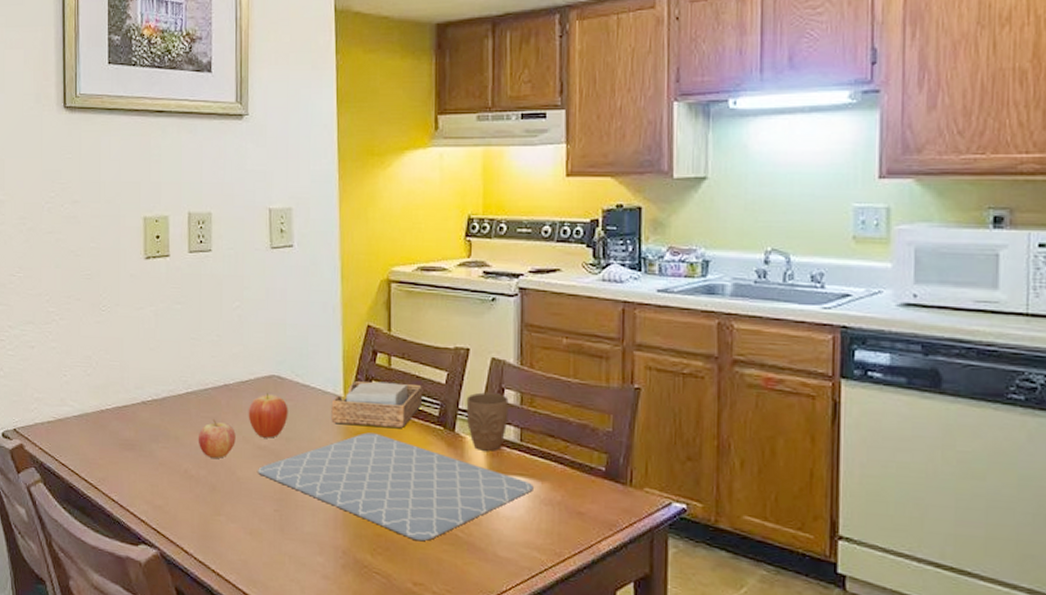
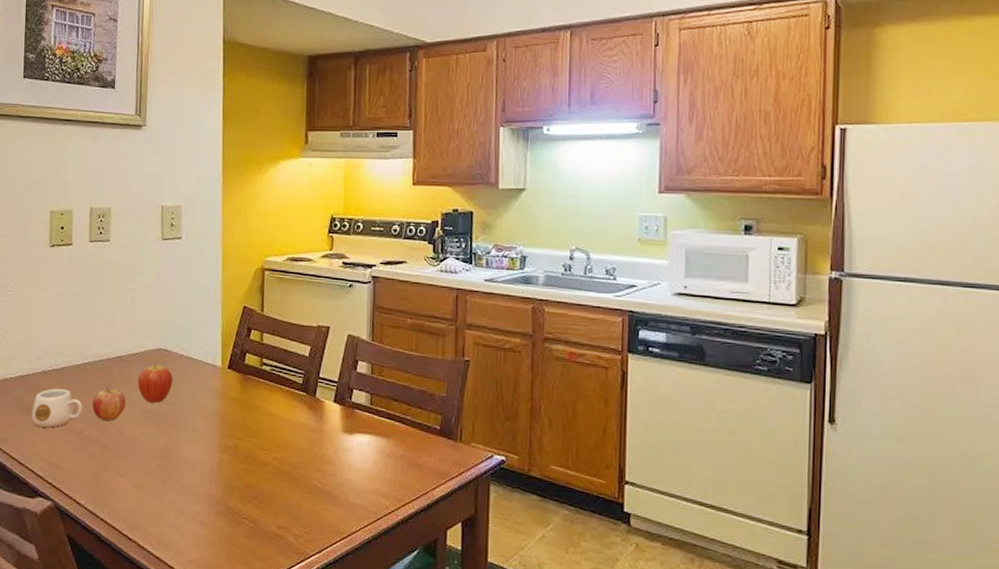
mug: none [131,421,187,467] -> present [31,388,82,428]
placemat: present [258,432,533,542] -> none [145,398,380,491]
napkin holder: present [331,381,423,429] -> none [210,354,290,395]
cup: present [466,392,509,451] -> none [325,363,361,413]

